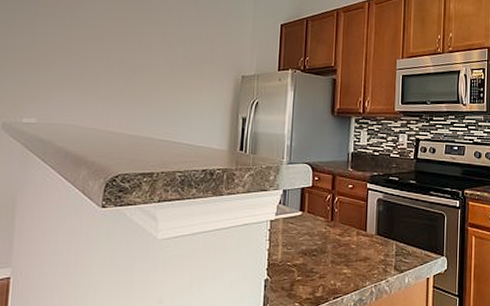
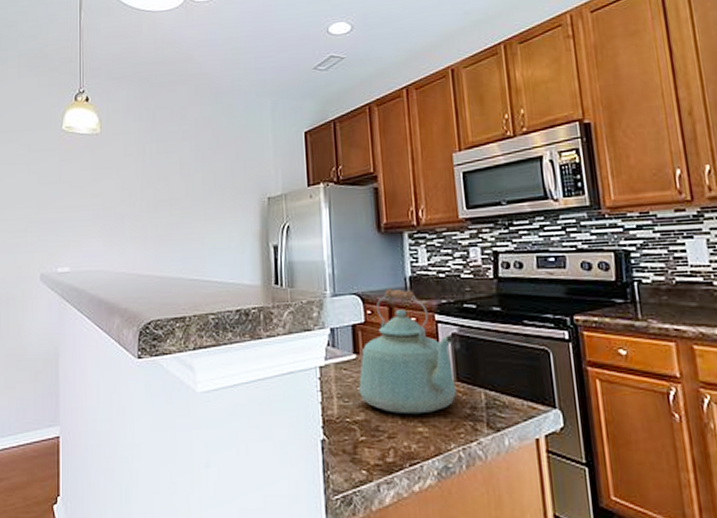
kettle: none [301,161,379,260] -> present [359,289,457,415]

